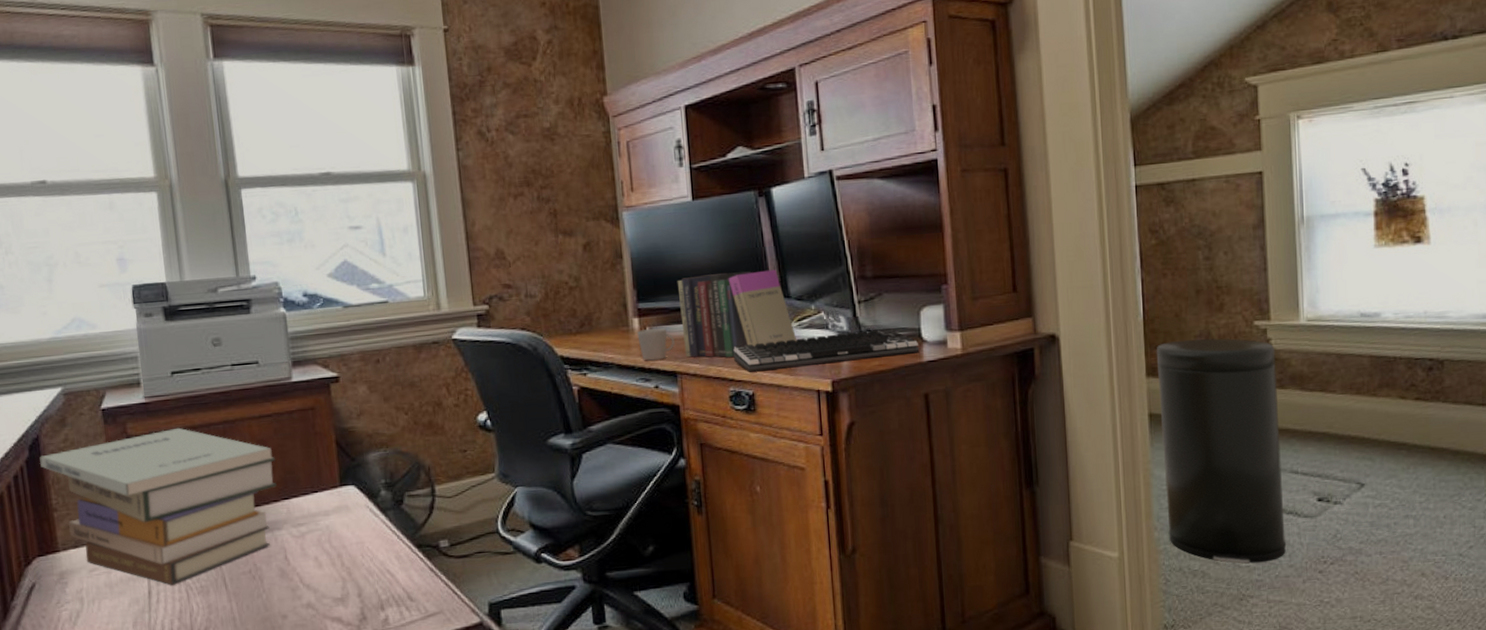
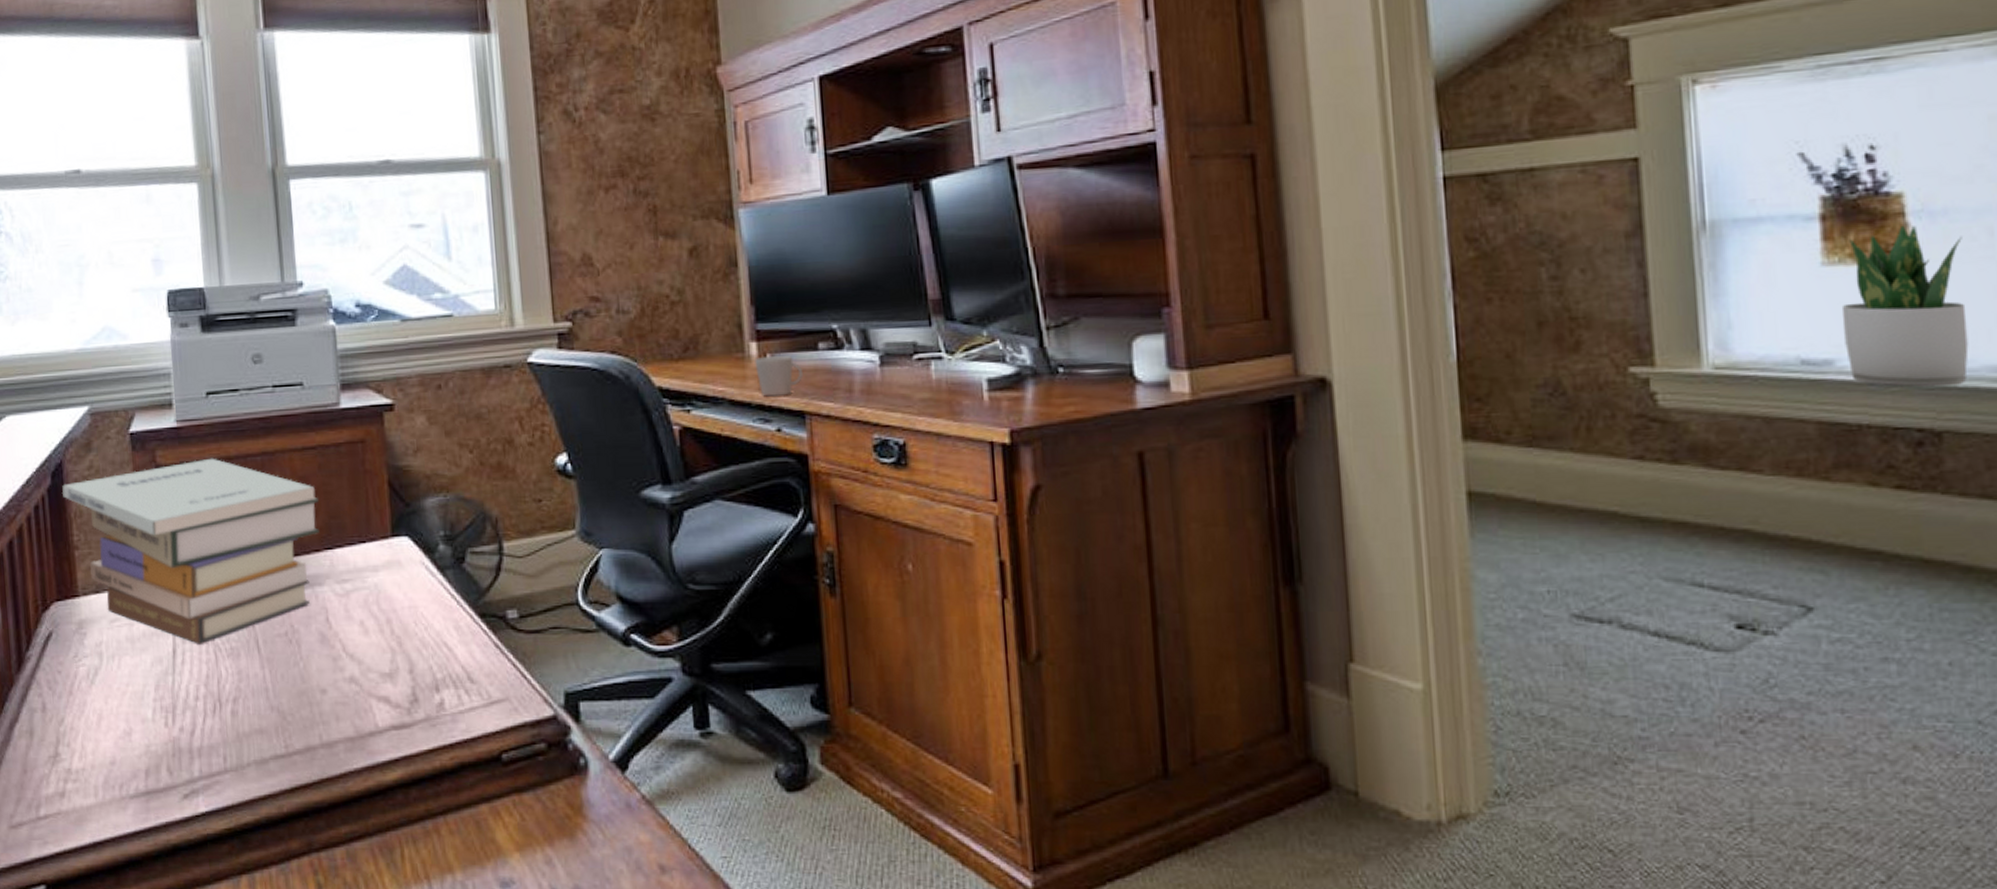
books: present [677,269,798,358] -> none [806,284,964,396]
computer keyboard: present [733,328,920,372] -> none [879,364,1131,415]
pedal bin: present [1156,338,1287,564] -> none [1477,389,1687,712]
planter: none [1387,218,1461,330] -> present [1843,225,1969,388]

